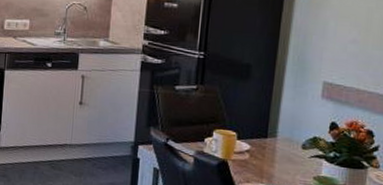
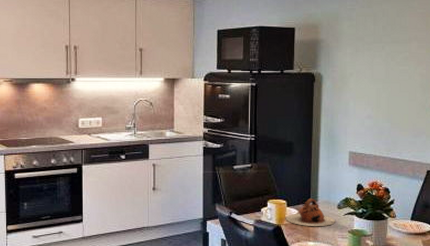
teapot: none [234,133,298,168] -> present [285,198,336,226]

